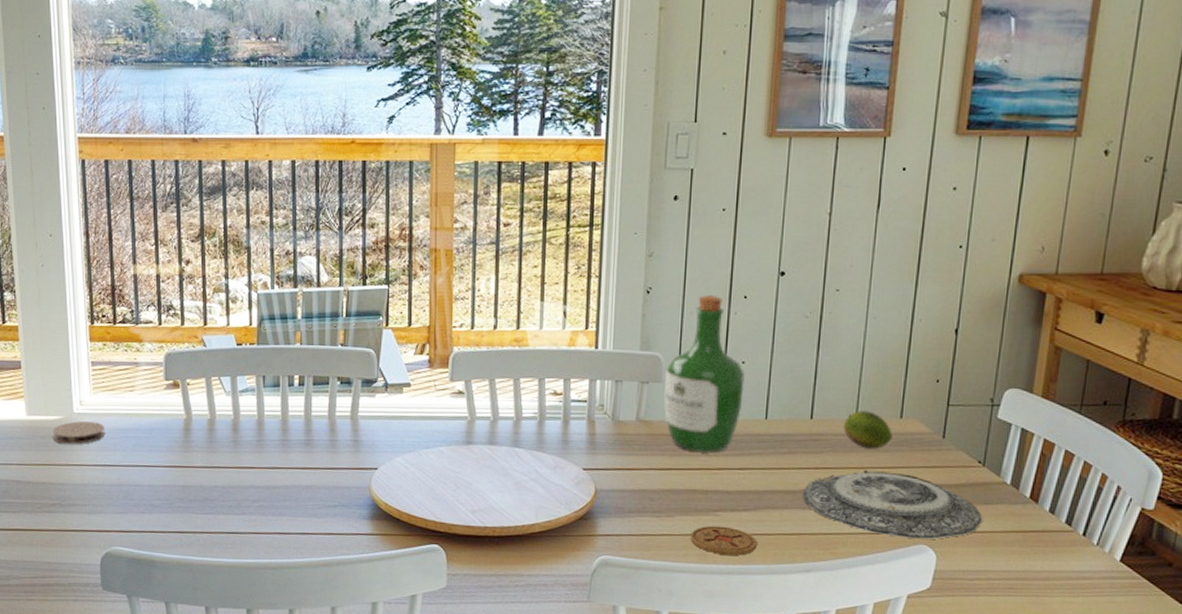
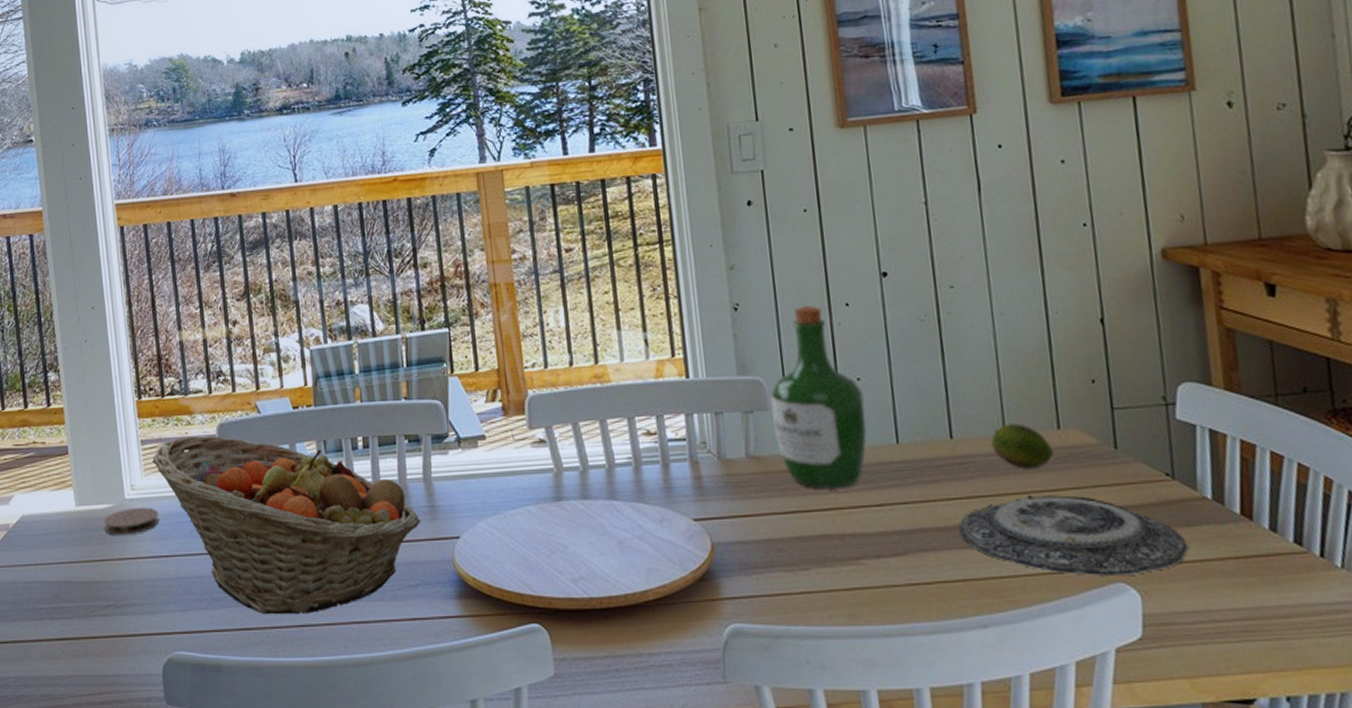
fruit basket: none [101,362,344,523] -> present [152,436,420,615]
coaster: present [690,525,757,556] -> none [833,577,916,612]

